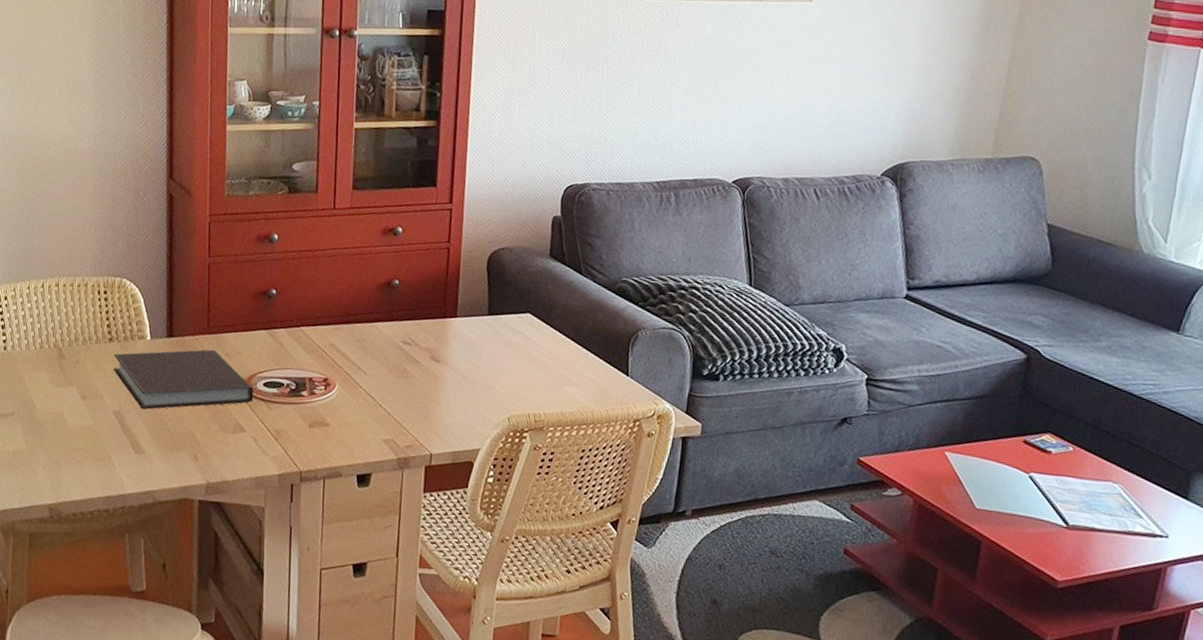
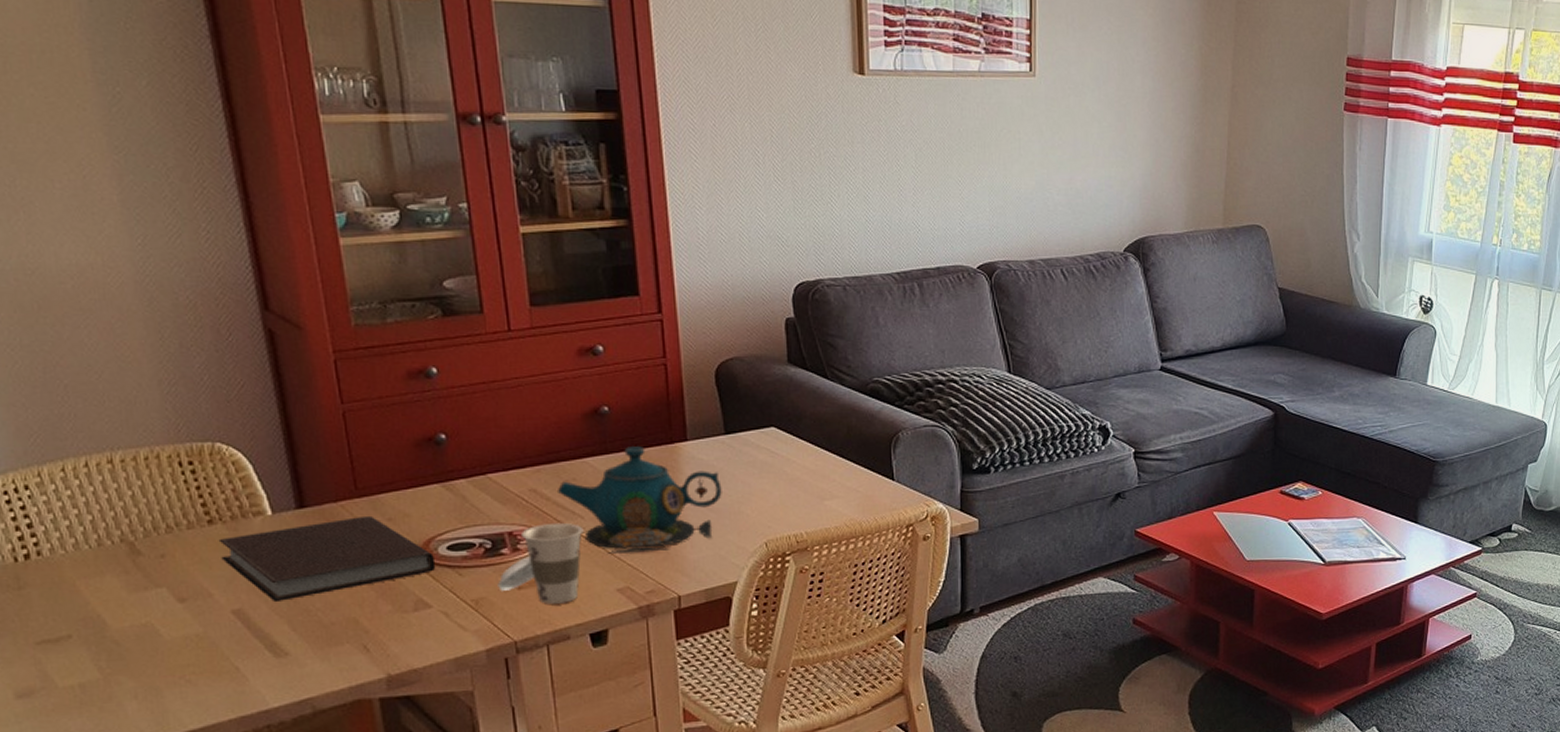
cup: none [295,374,365,445] -> present [498,522,584,604]
teapot: none [349,317,479,412] -> present [556,446,722,554]

